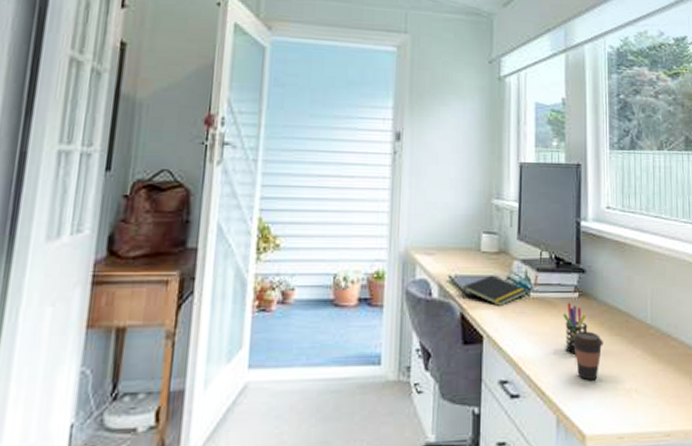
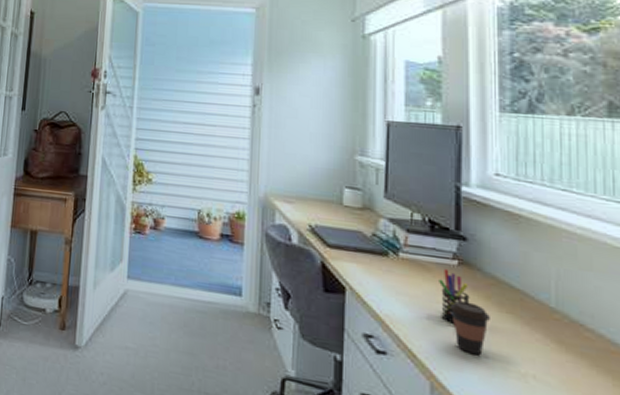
notepad: present [463,275,527,306] -> none [323,229,396,261]

